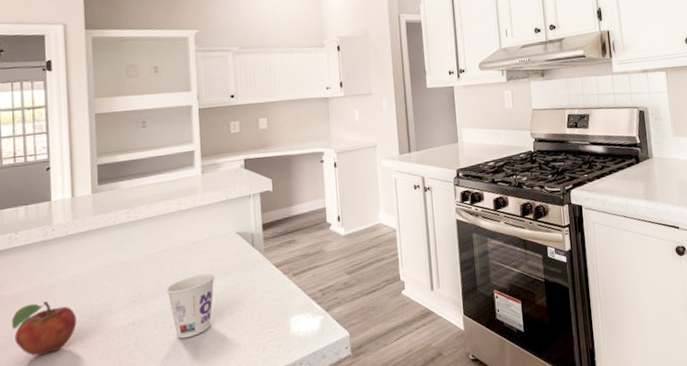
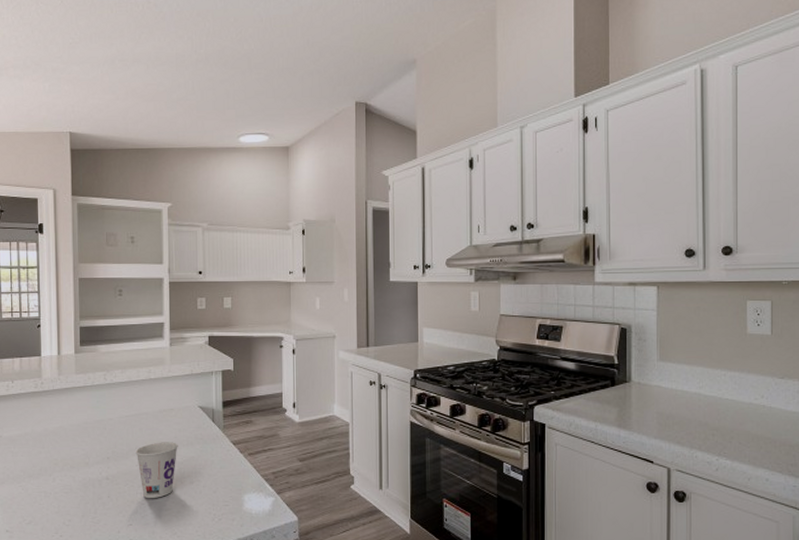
fruit: present [11,301,77,357] -> none [8,447,60,494]

